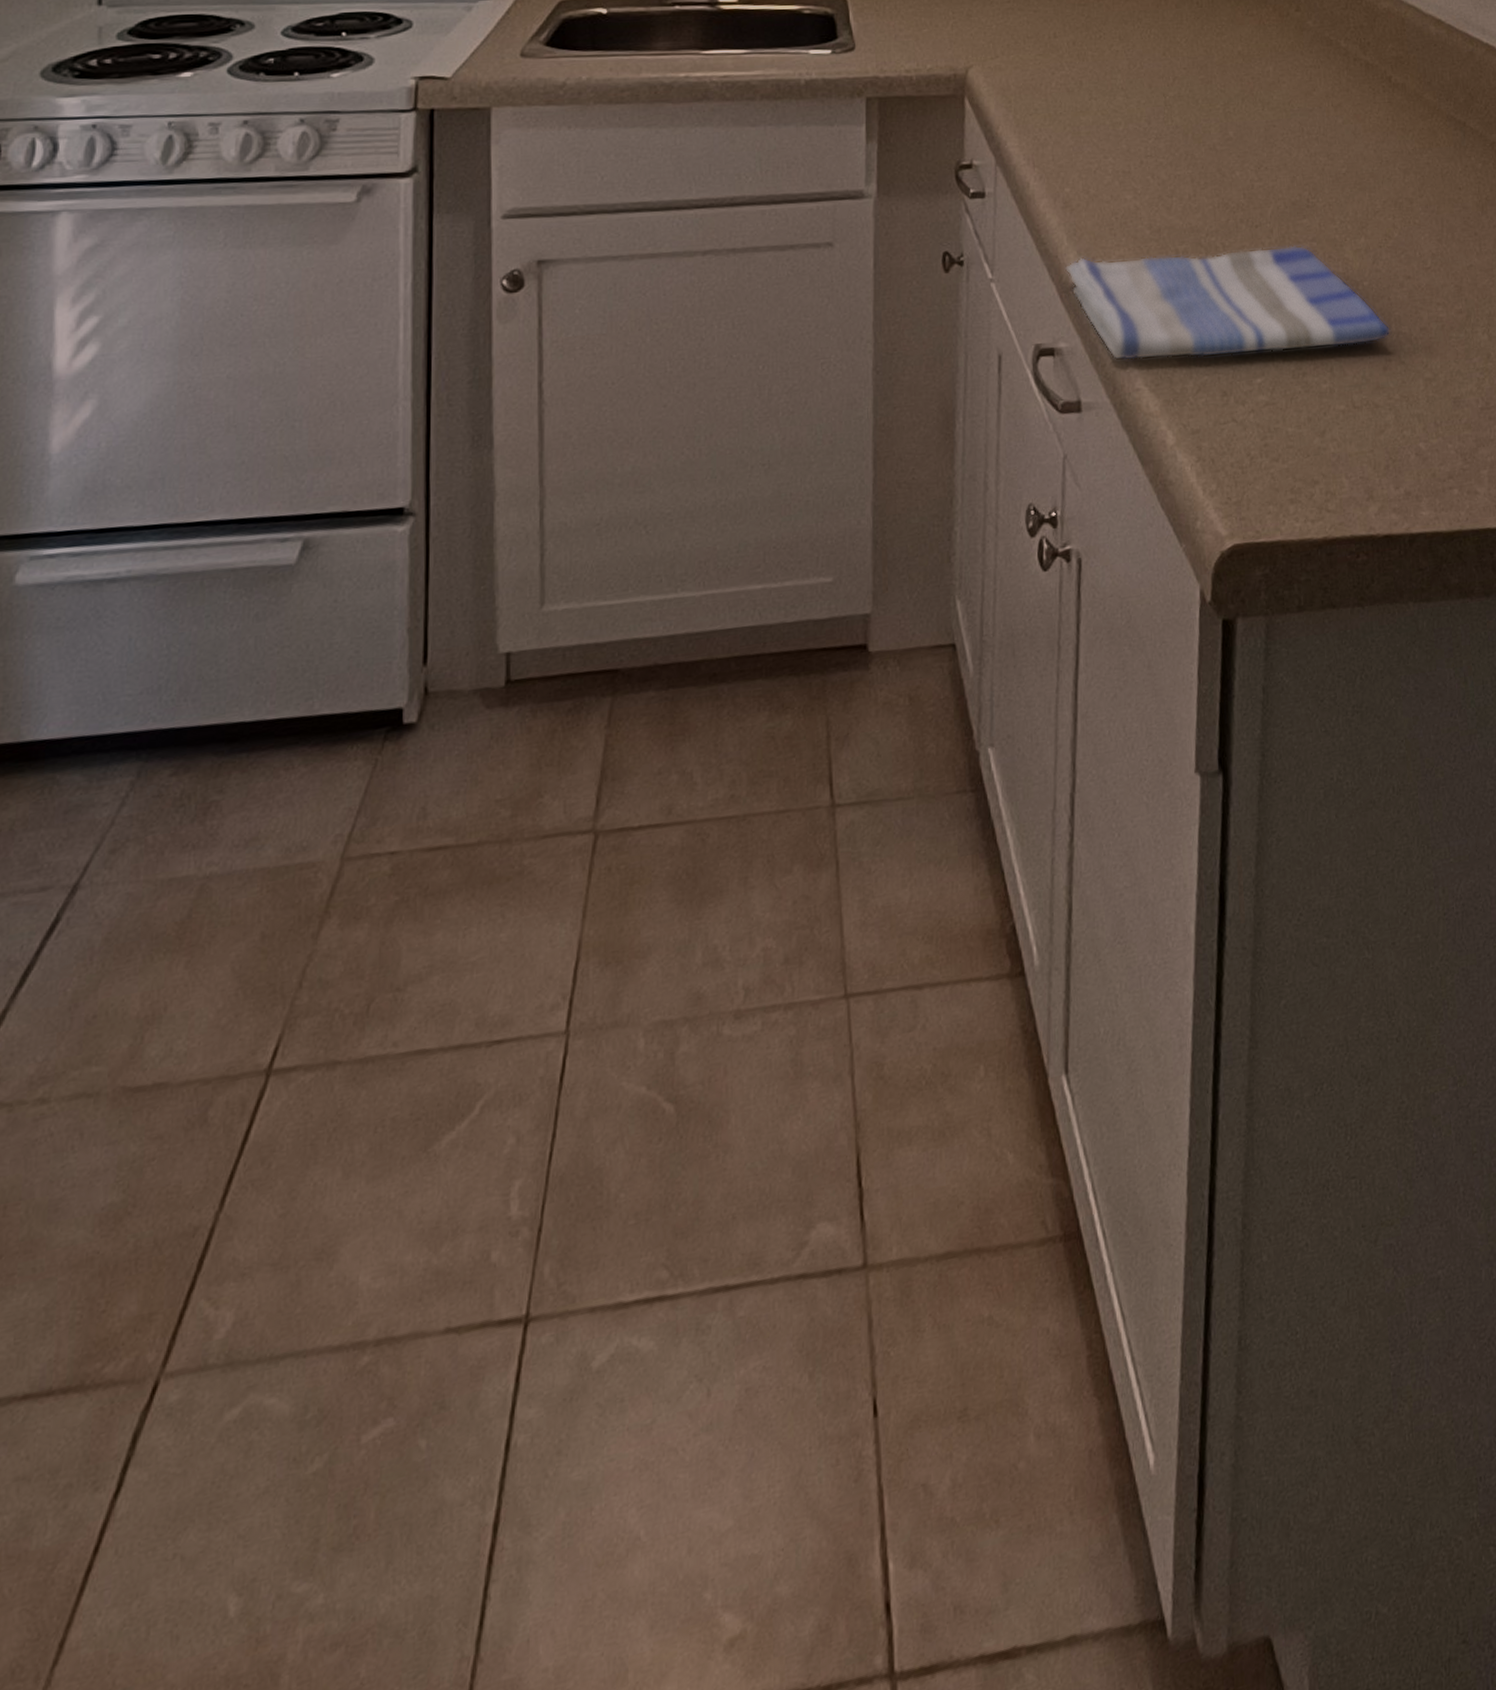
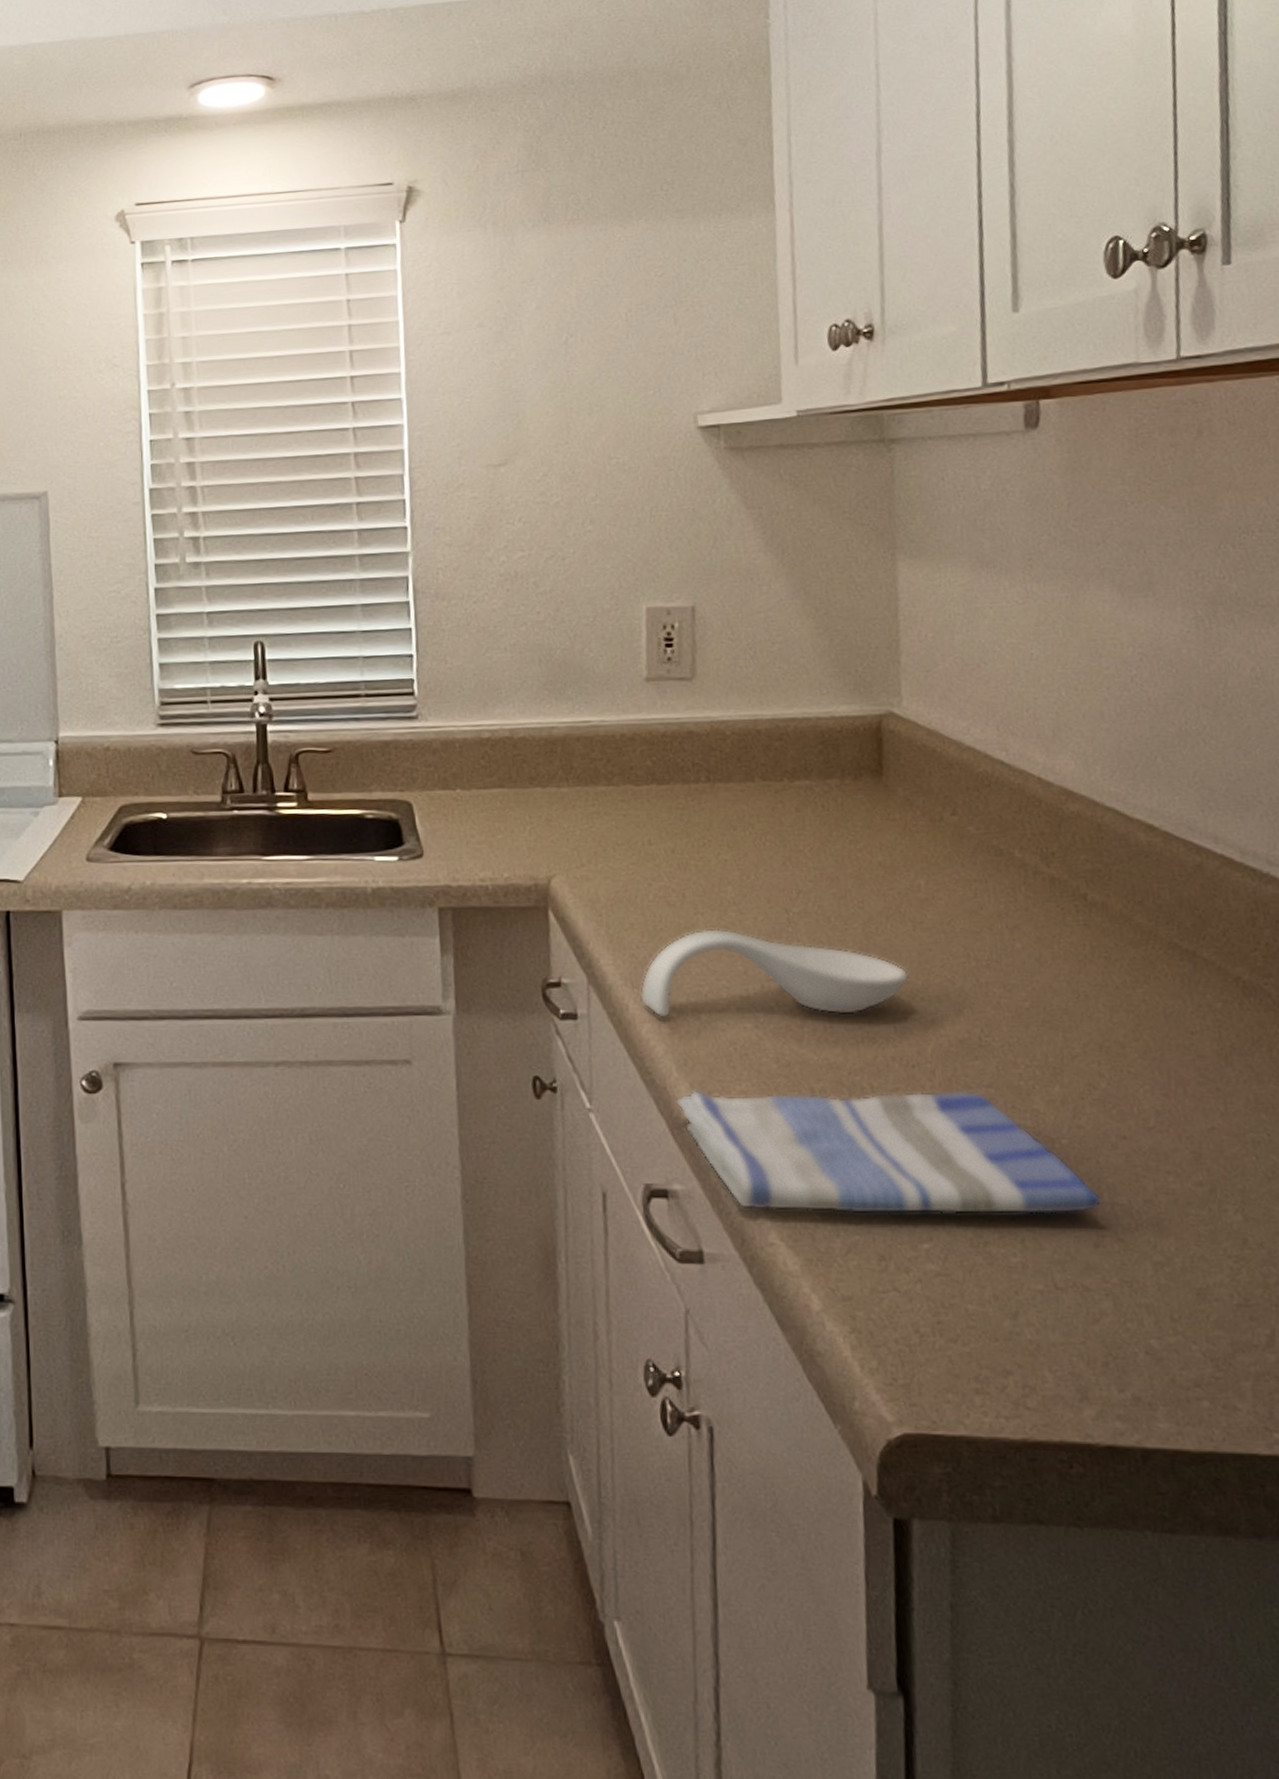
spoon rest: none [1040,111,1257,193] -> present [640,928,909,1018]

